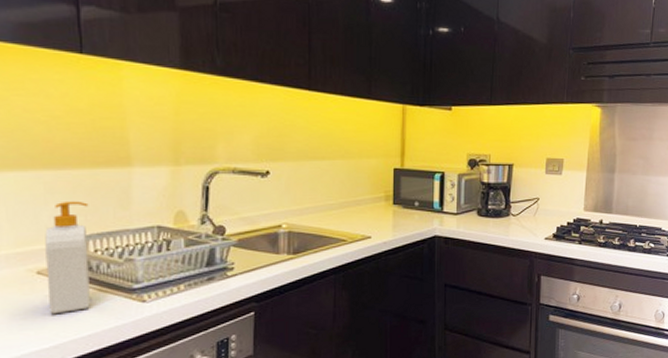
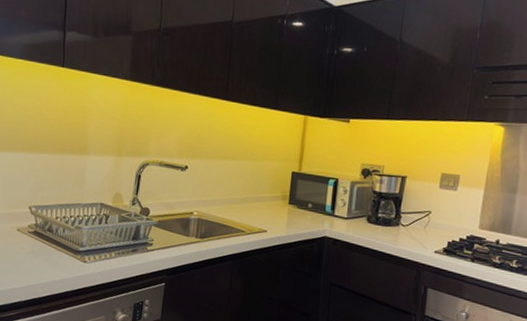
soap bottle: present [45,201,90,315] -> none [22,177,56,263]

